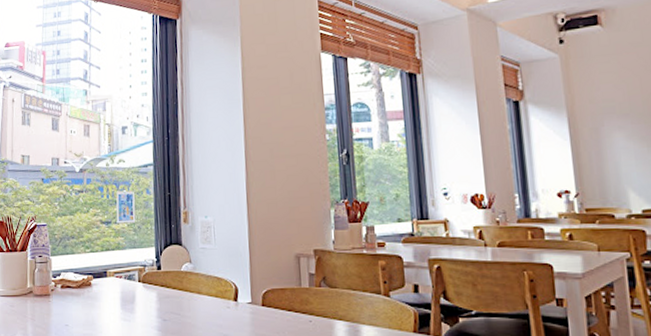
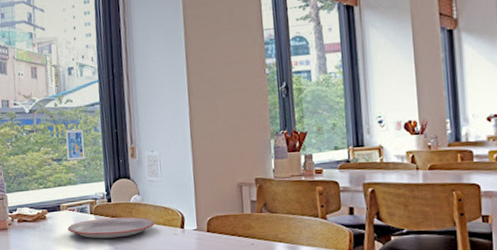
plate: none [113,286,206,309] -> present [67,217,155,239]

